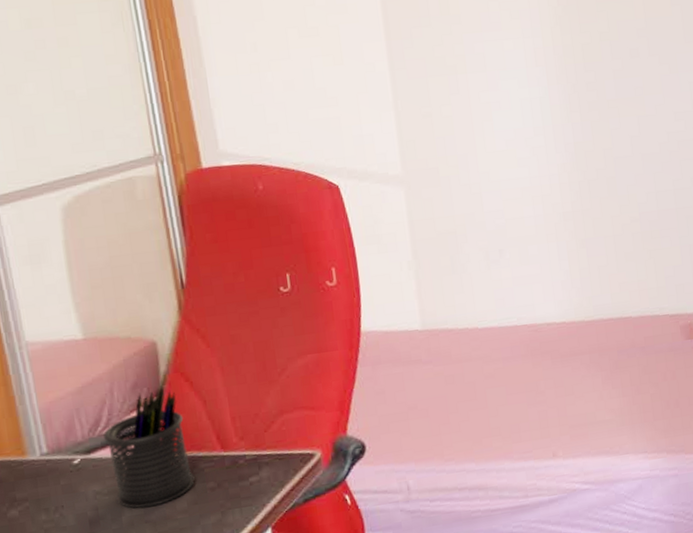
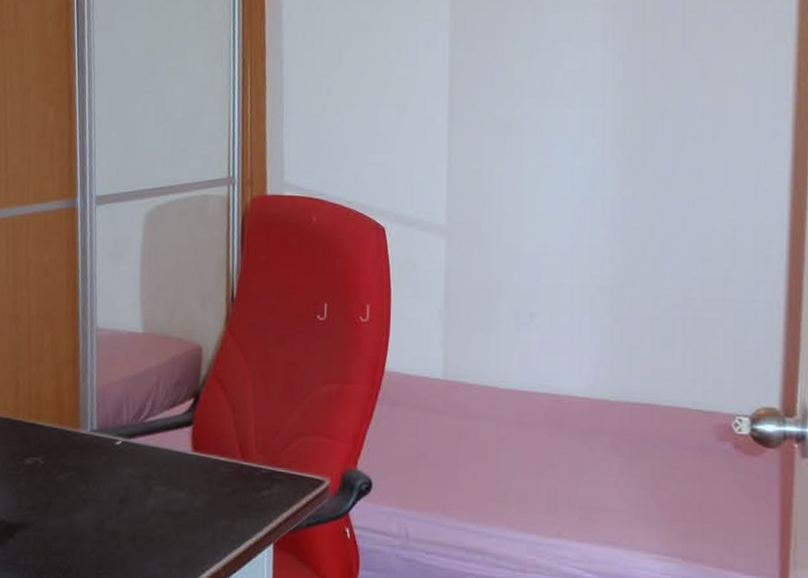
pen holder: present [103,385,195,509] -> none [144,388,214,499]

